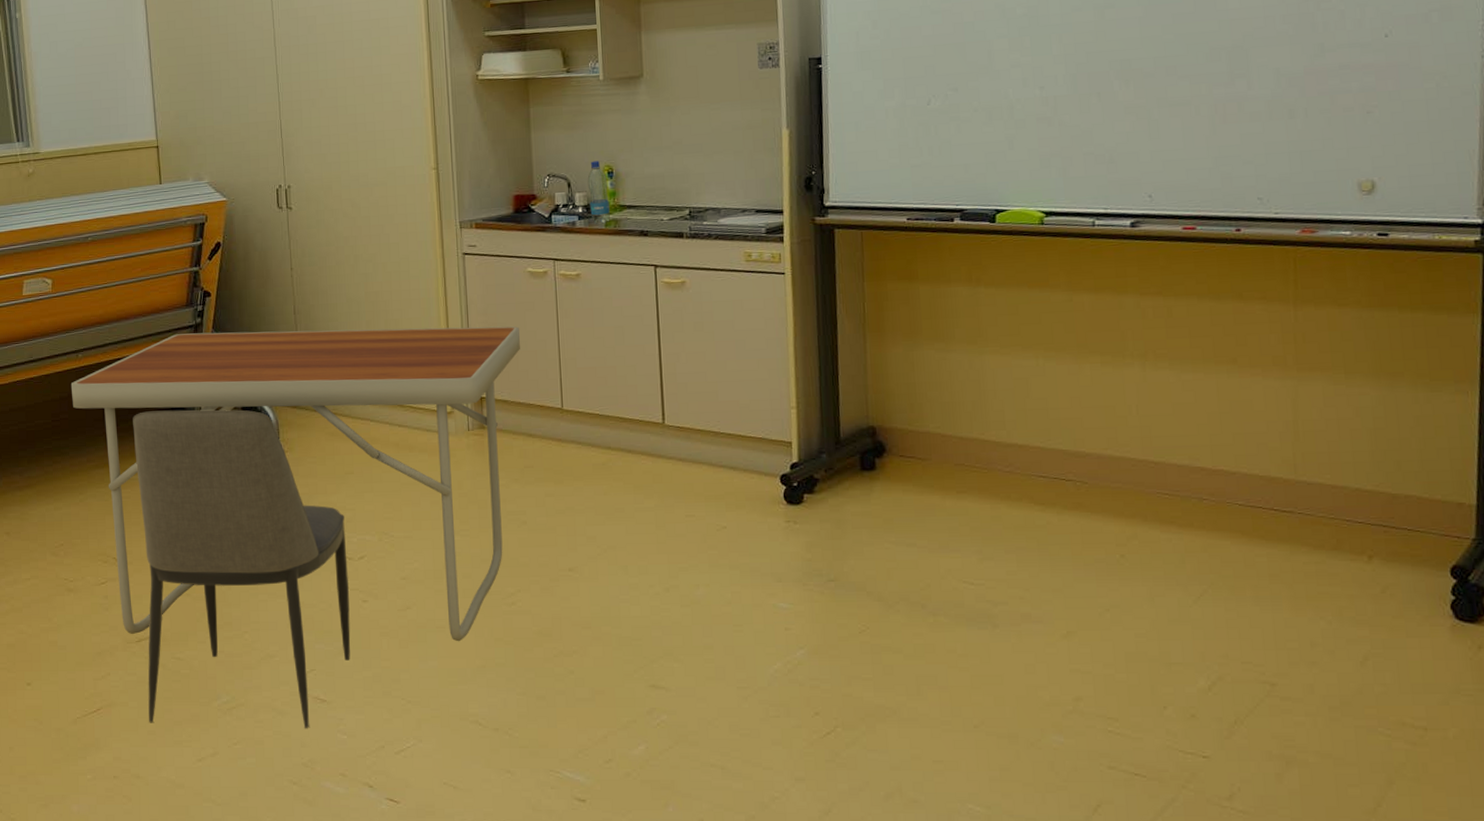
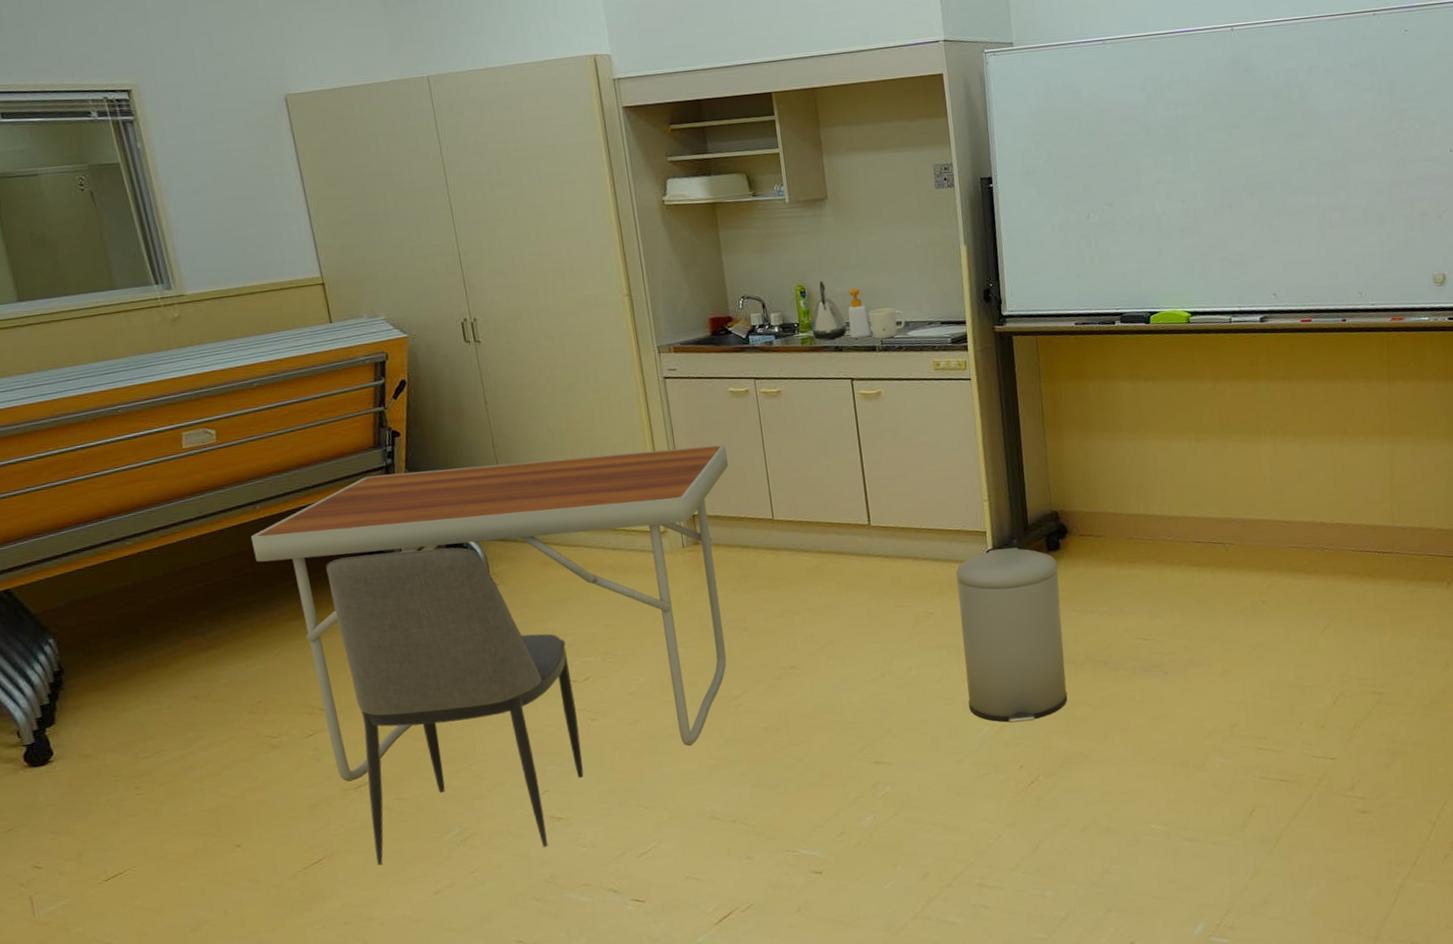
bottle: present [587,161,610,224] -> none [781,281,806,343]
kettle: none [616,162,654,223] -> present [810,281,847,340]
soap bottle: none [656,170,681,224] -> present [848,288,872,339]
mug: none [678,192,717,226] -> present [869,307,905,339]
pedal bin: none [755,462,875,663] -> present [955,547,1068,723]

